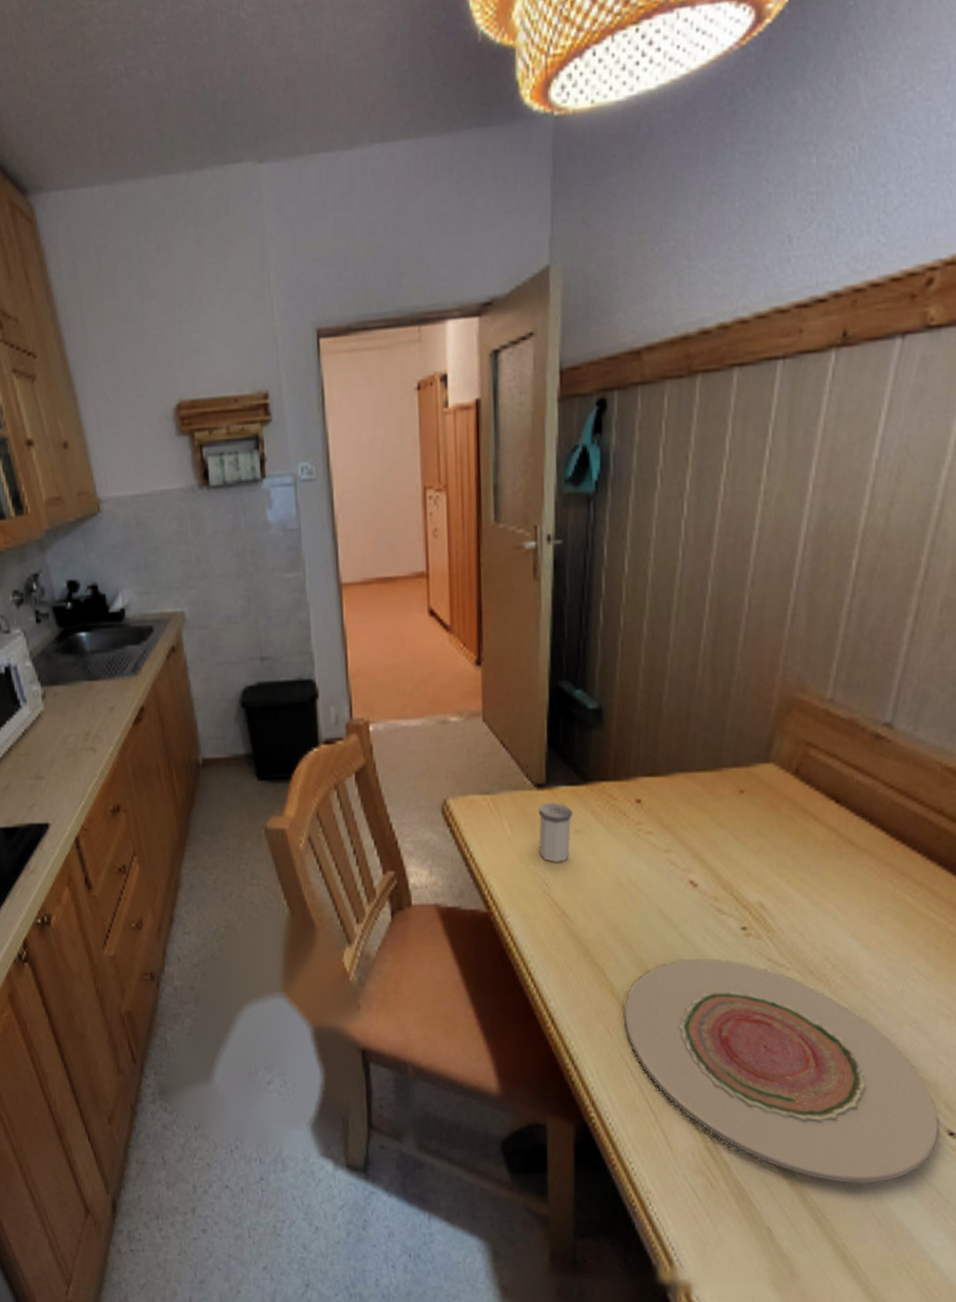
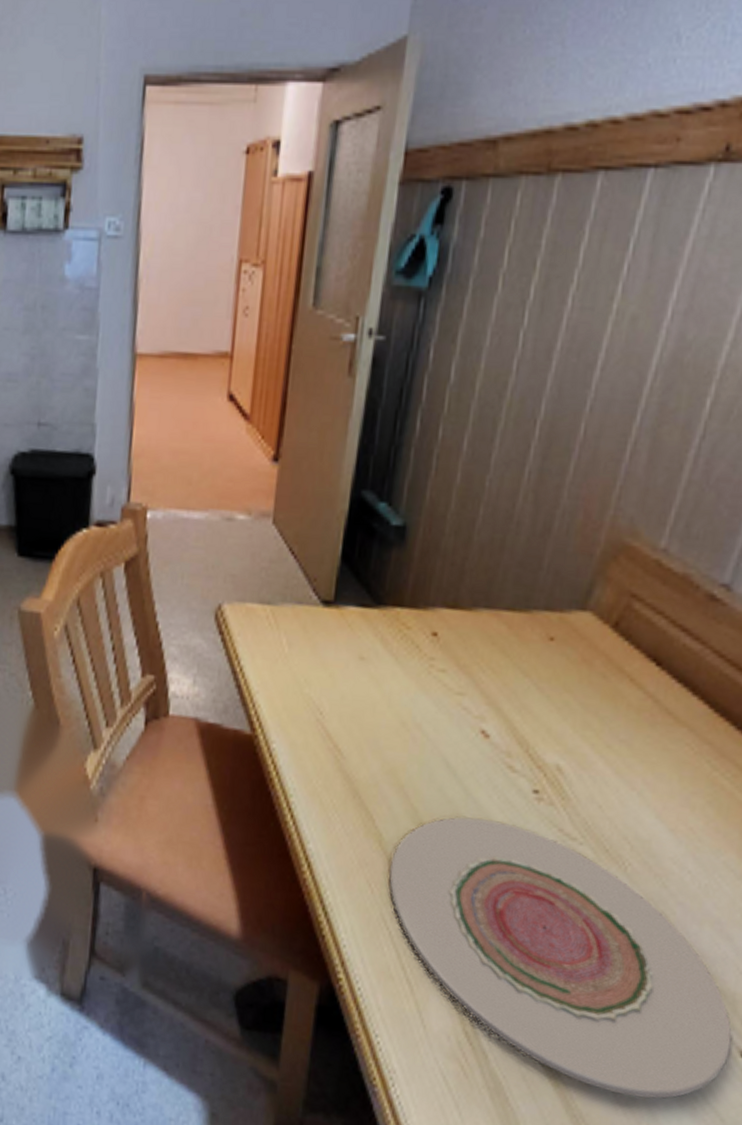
salt shaker: present [538,802,572,862] -> none [317,622,360,690]

